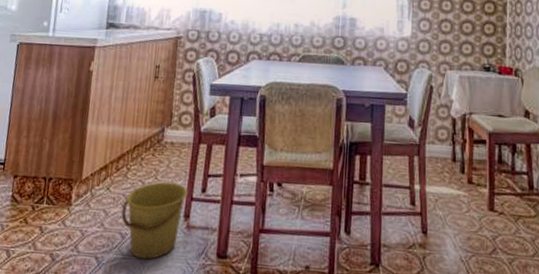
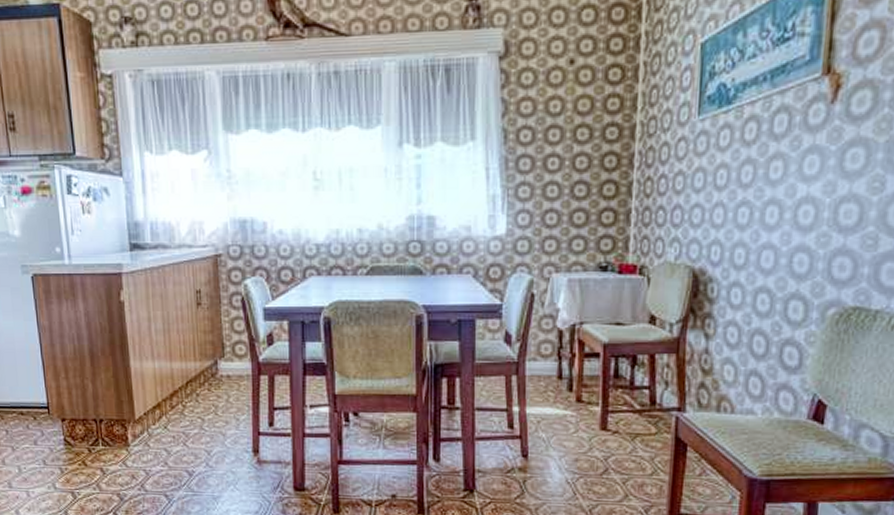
bucket: present [121,181,188,260] -> none [184,417,254,495]

